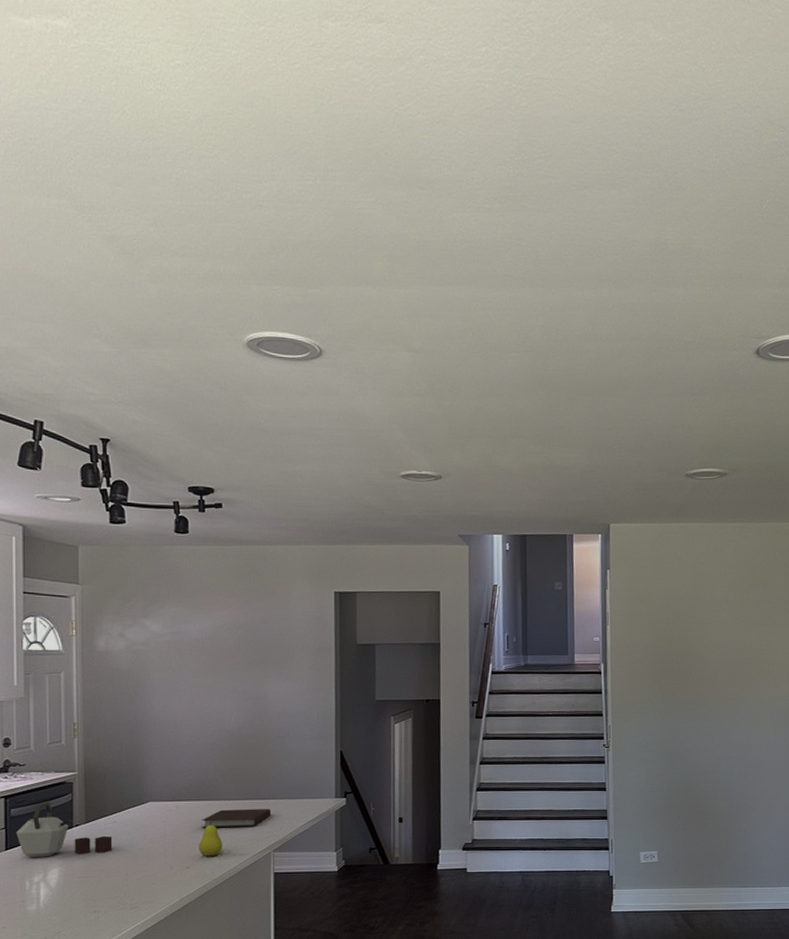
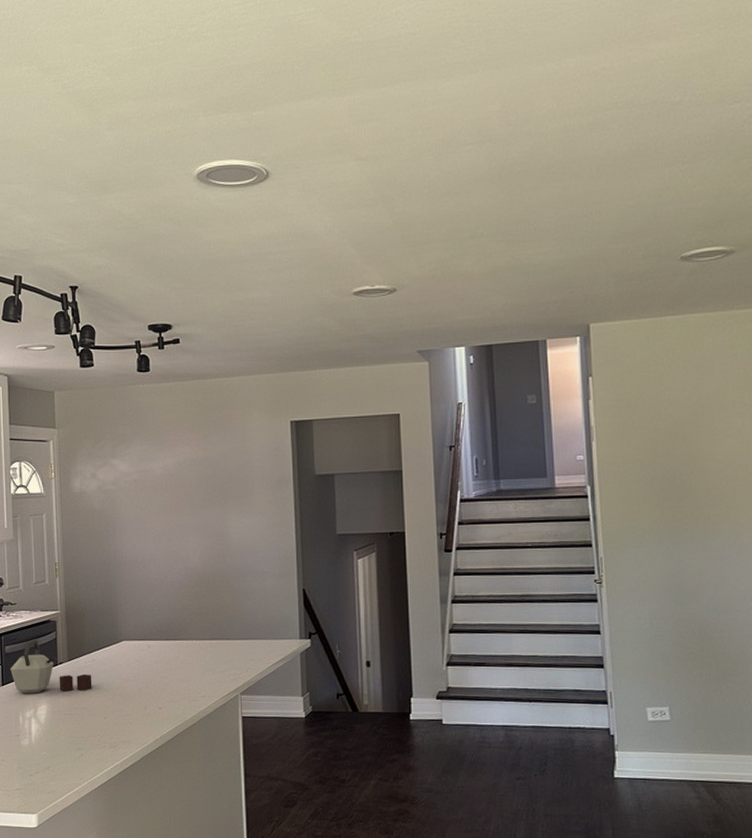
fruit: present [199,821,223,857] -> none [170,661,192,698]
notebook: present [202,809,272,828] -> none [172,649,237,669]

